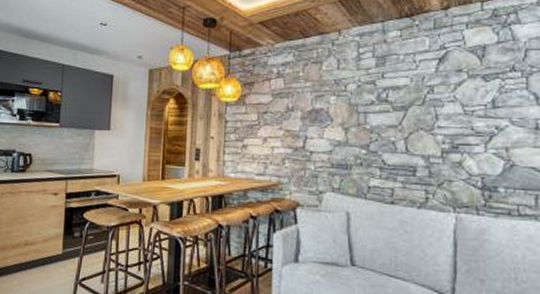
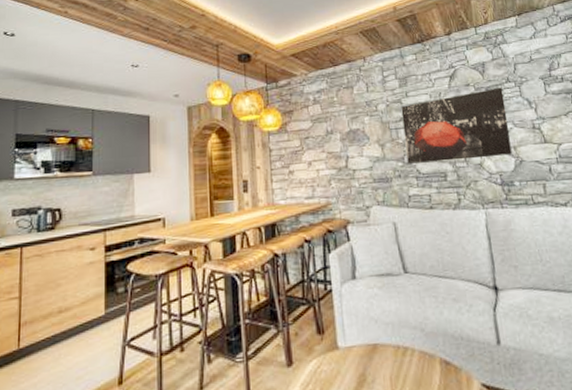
wall art: none [372,76,504,156] -> present [401,87,512,164]

